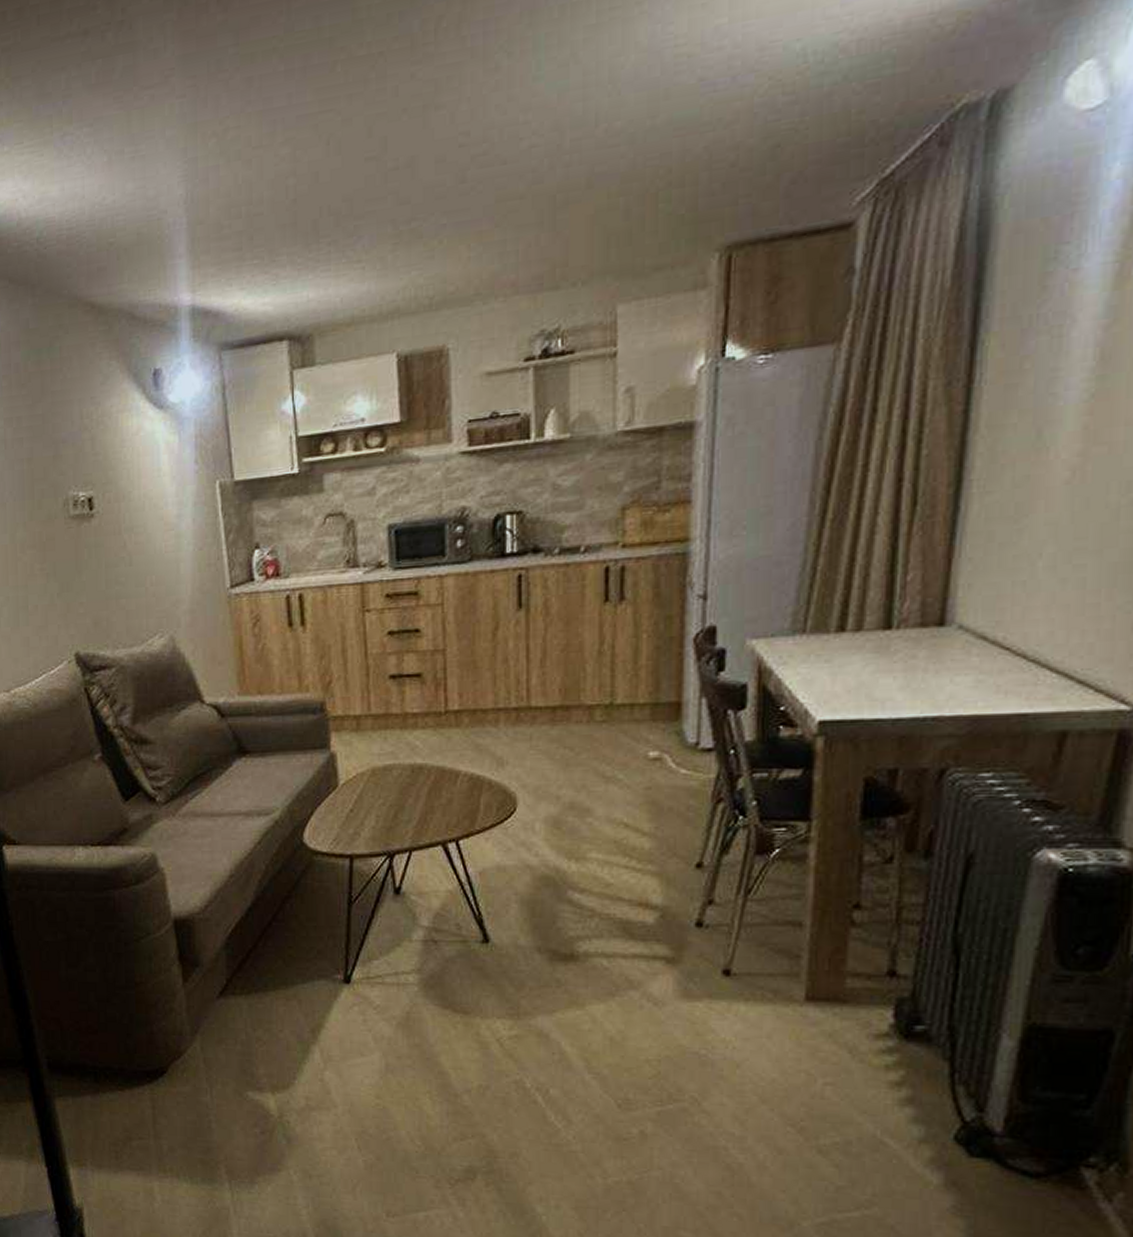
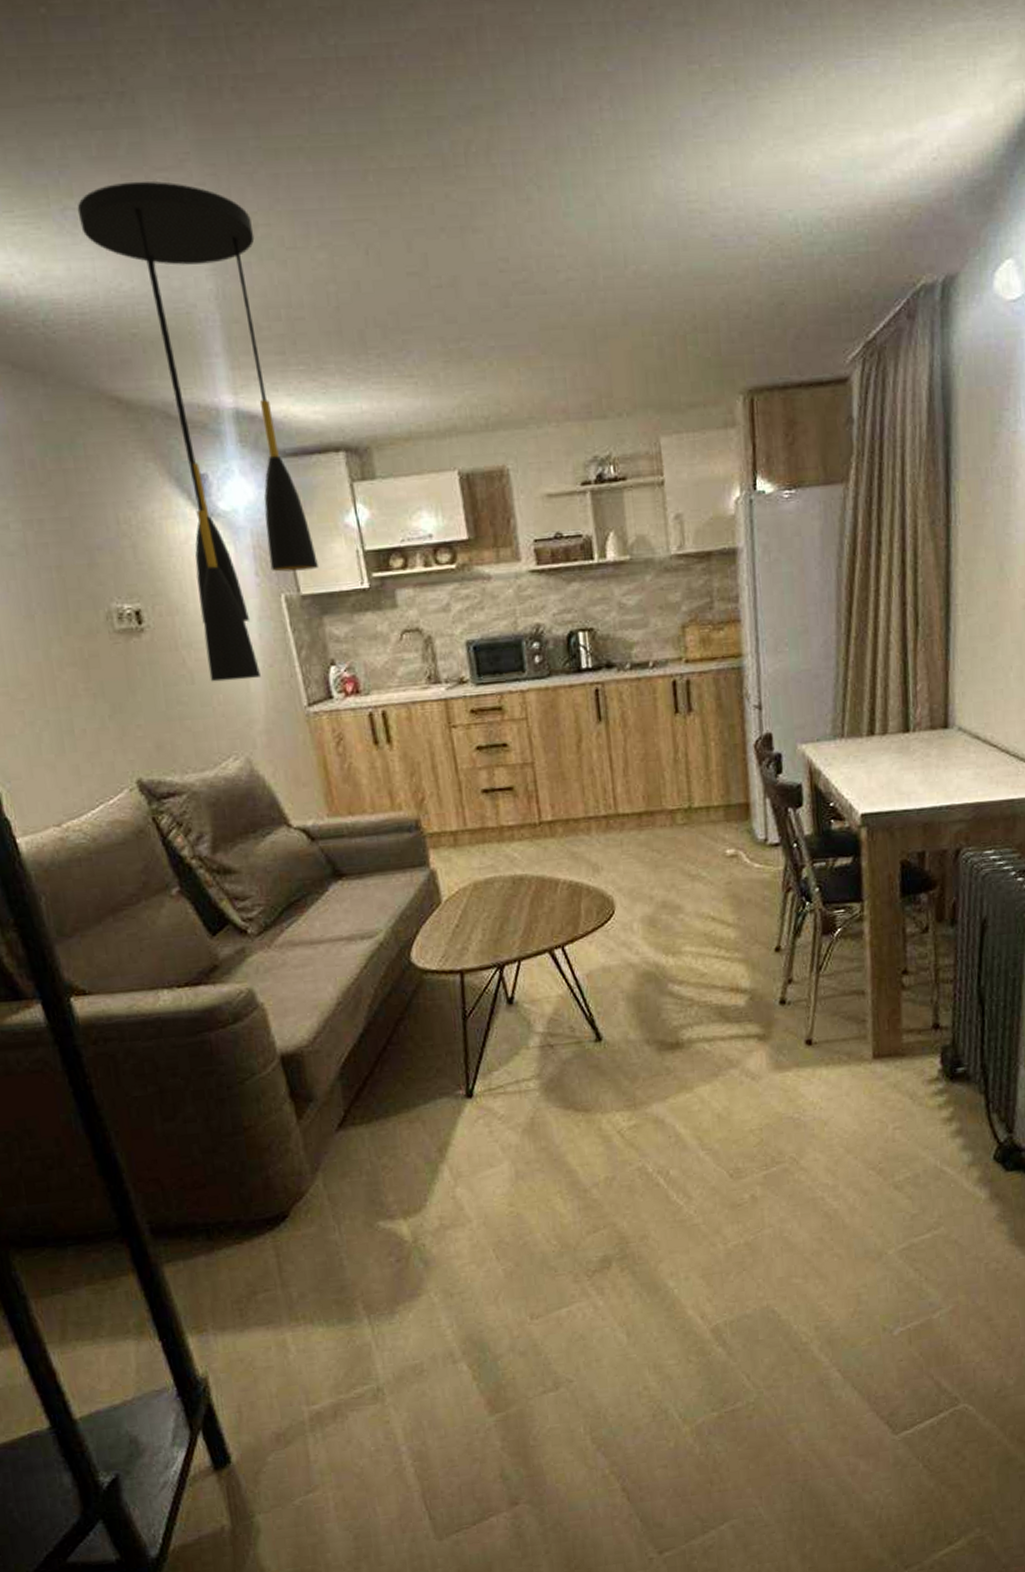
pendant light: none [74,98,253,564] -> present [77,181,318,682]

